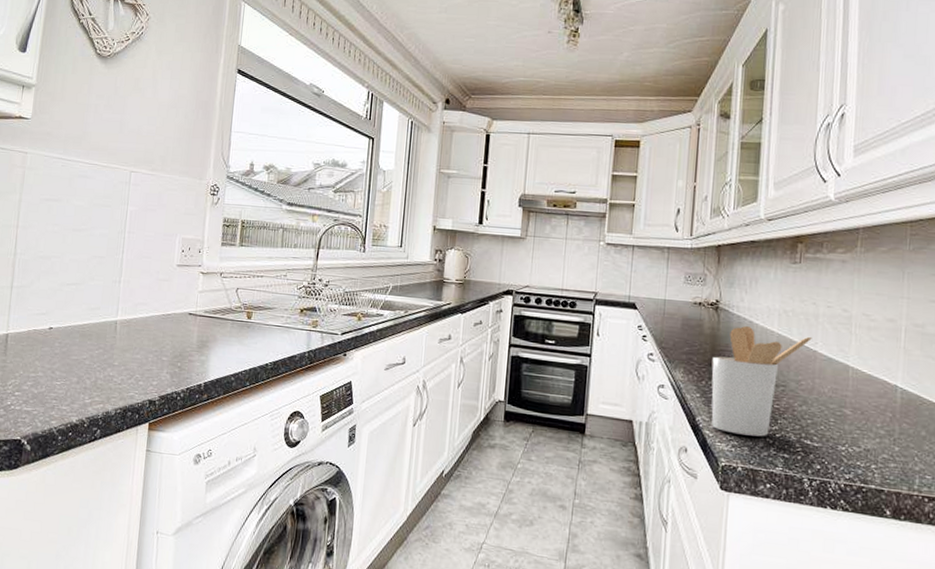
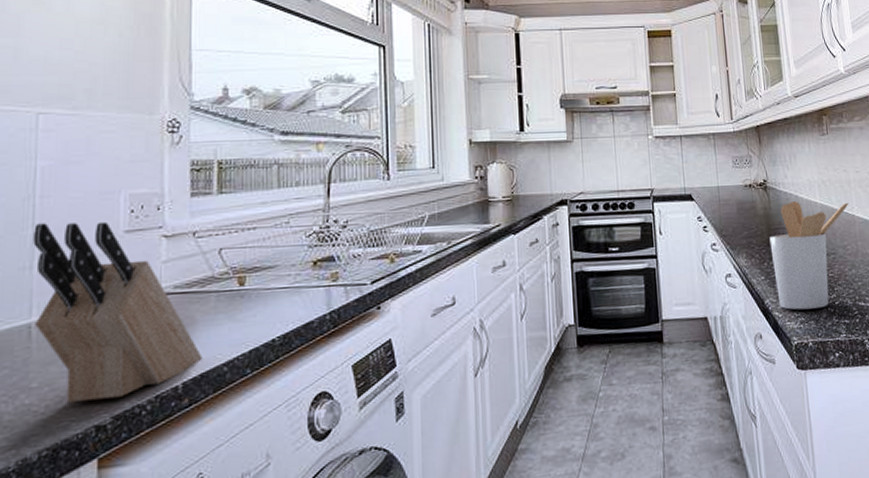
knife block: none [119,251,219,384] -> present [33,221,203,402]

